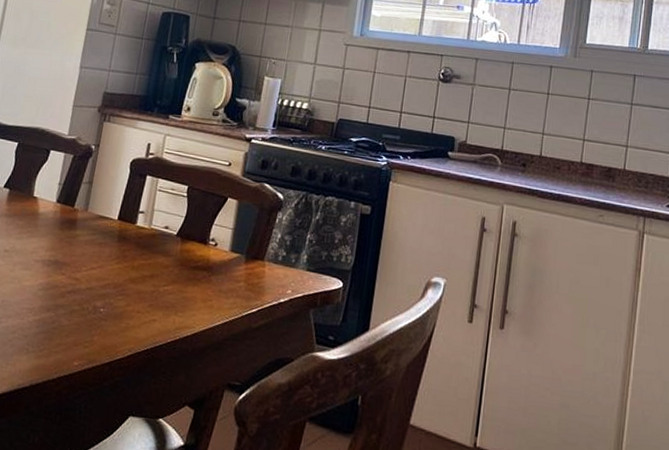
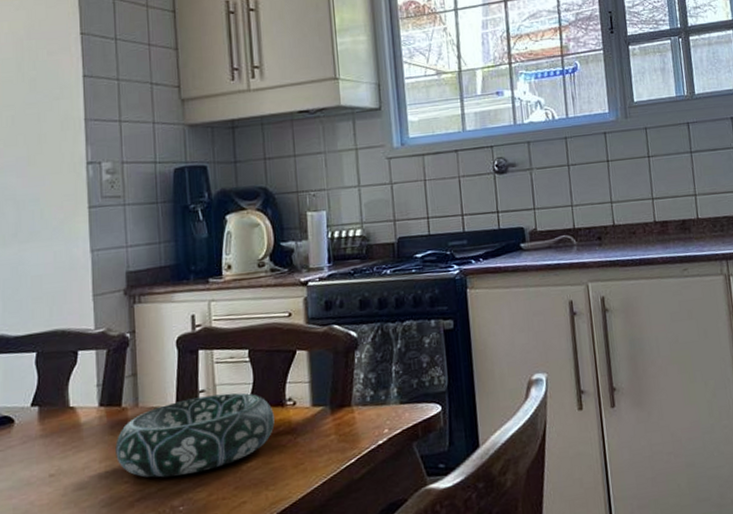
decorative bowl: none [60,215,197,283] -> present [115,392,275,478]

